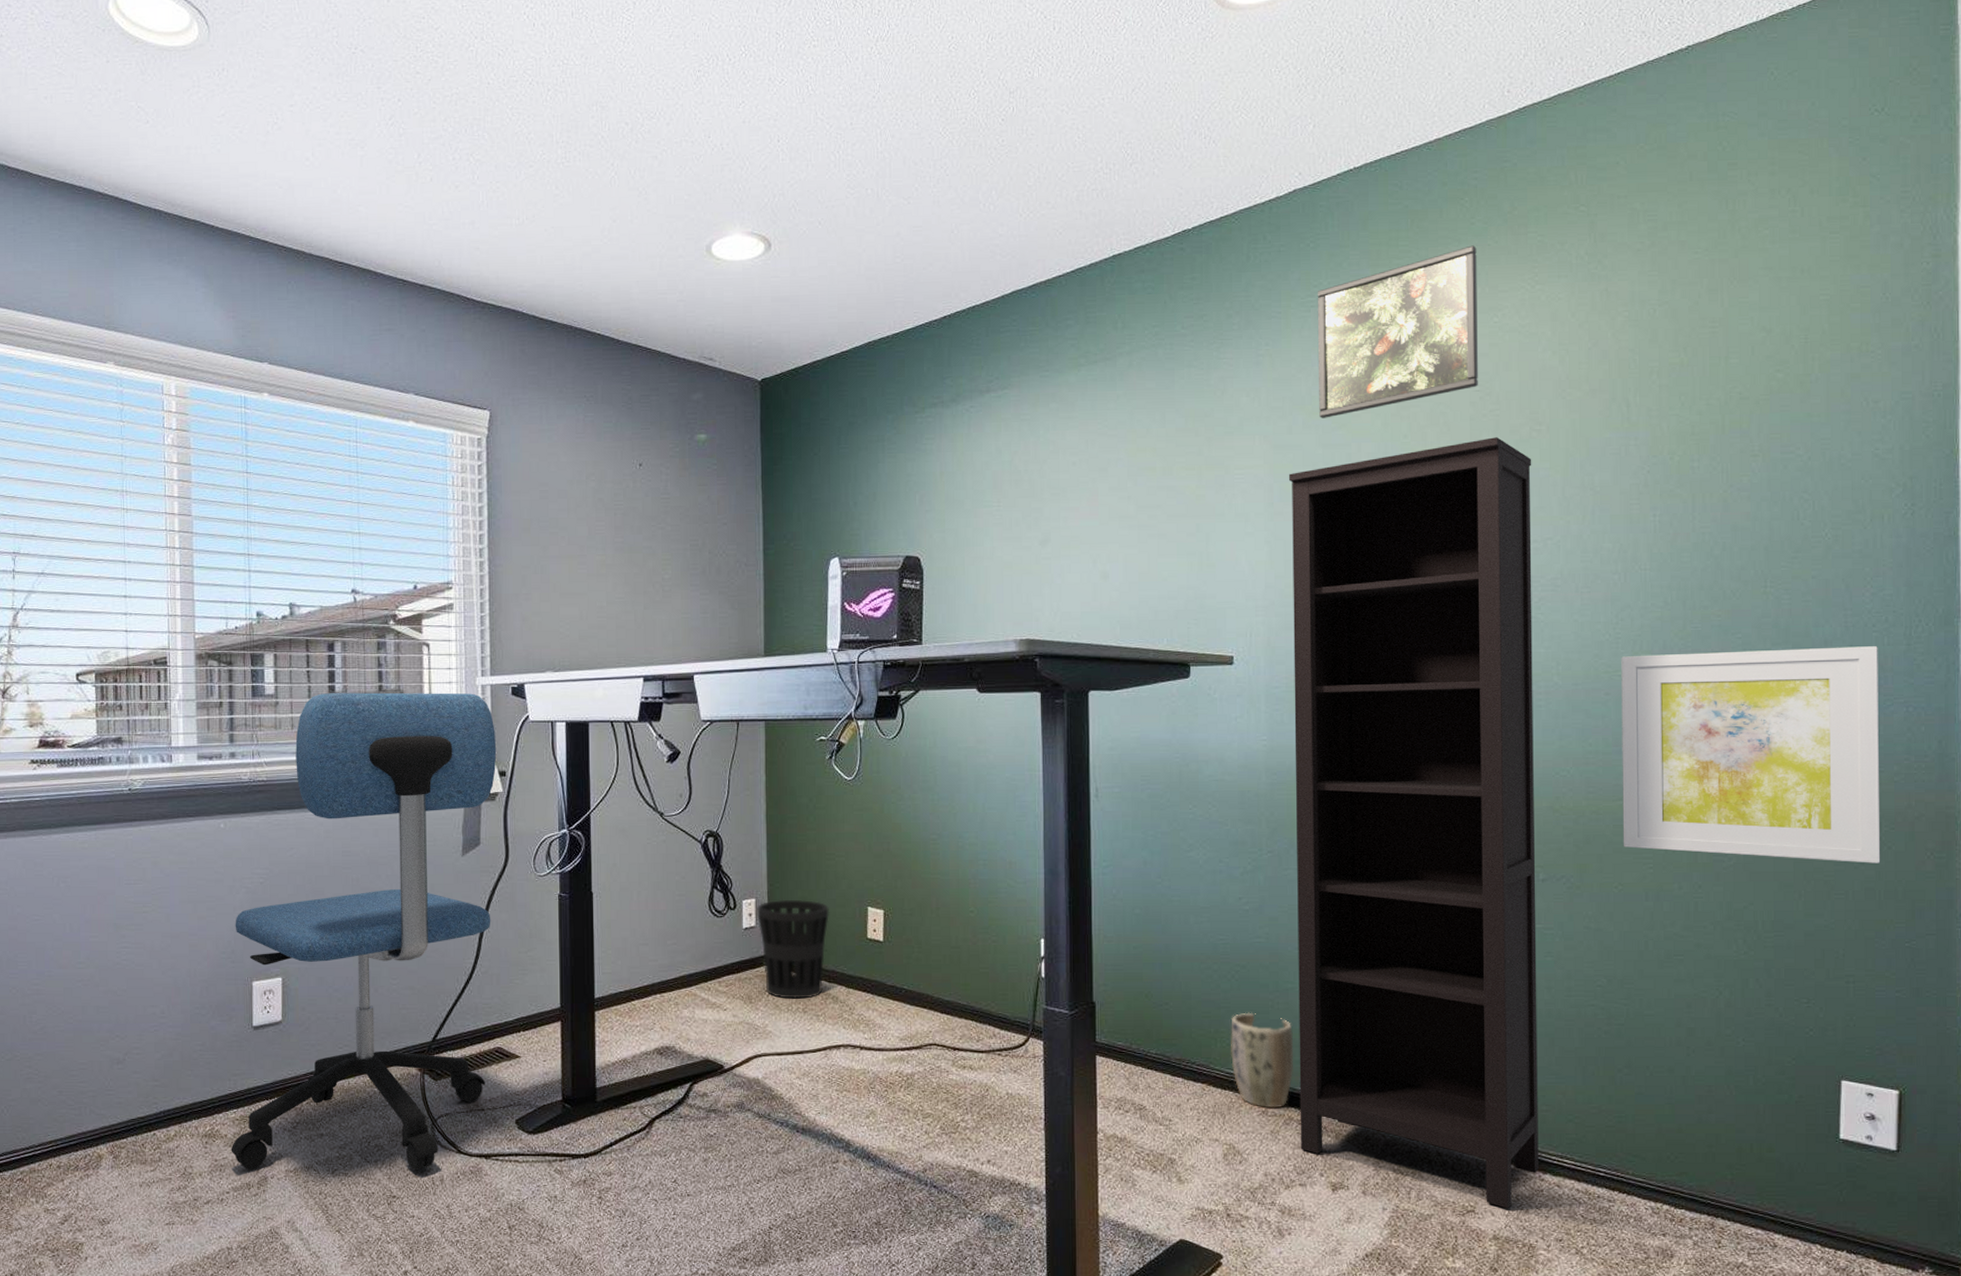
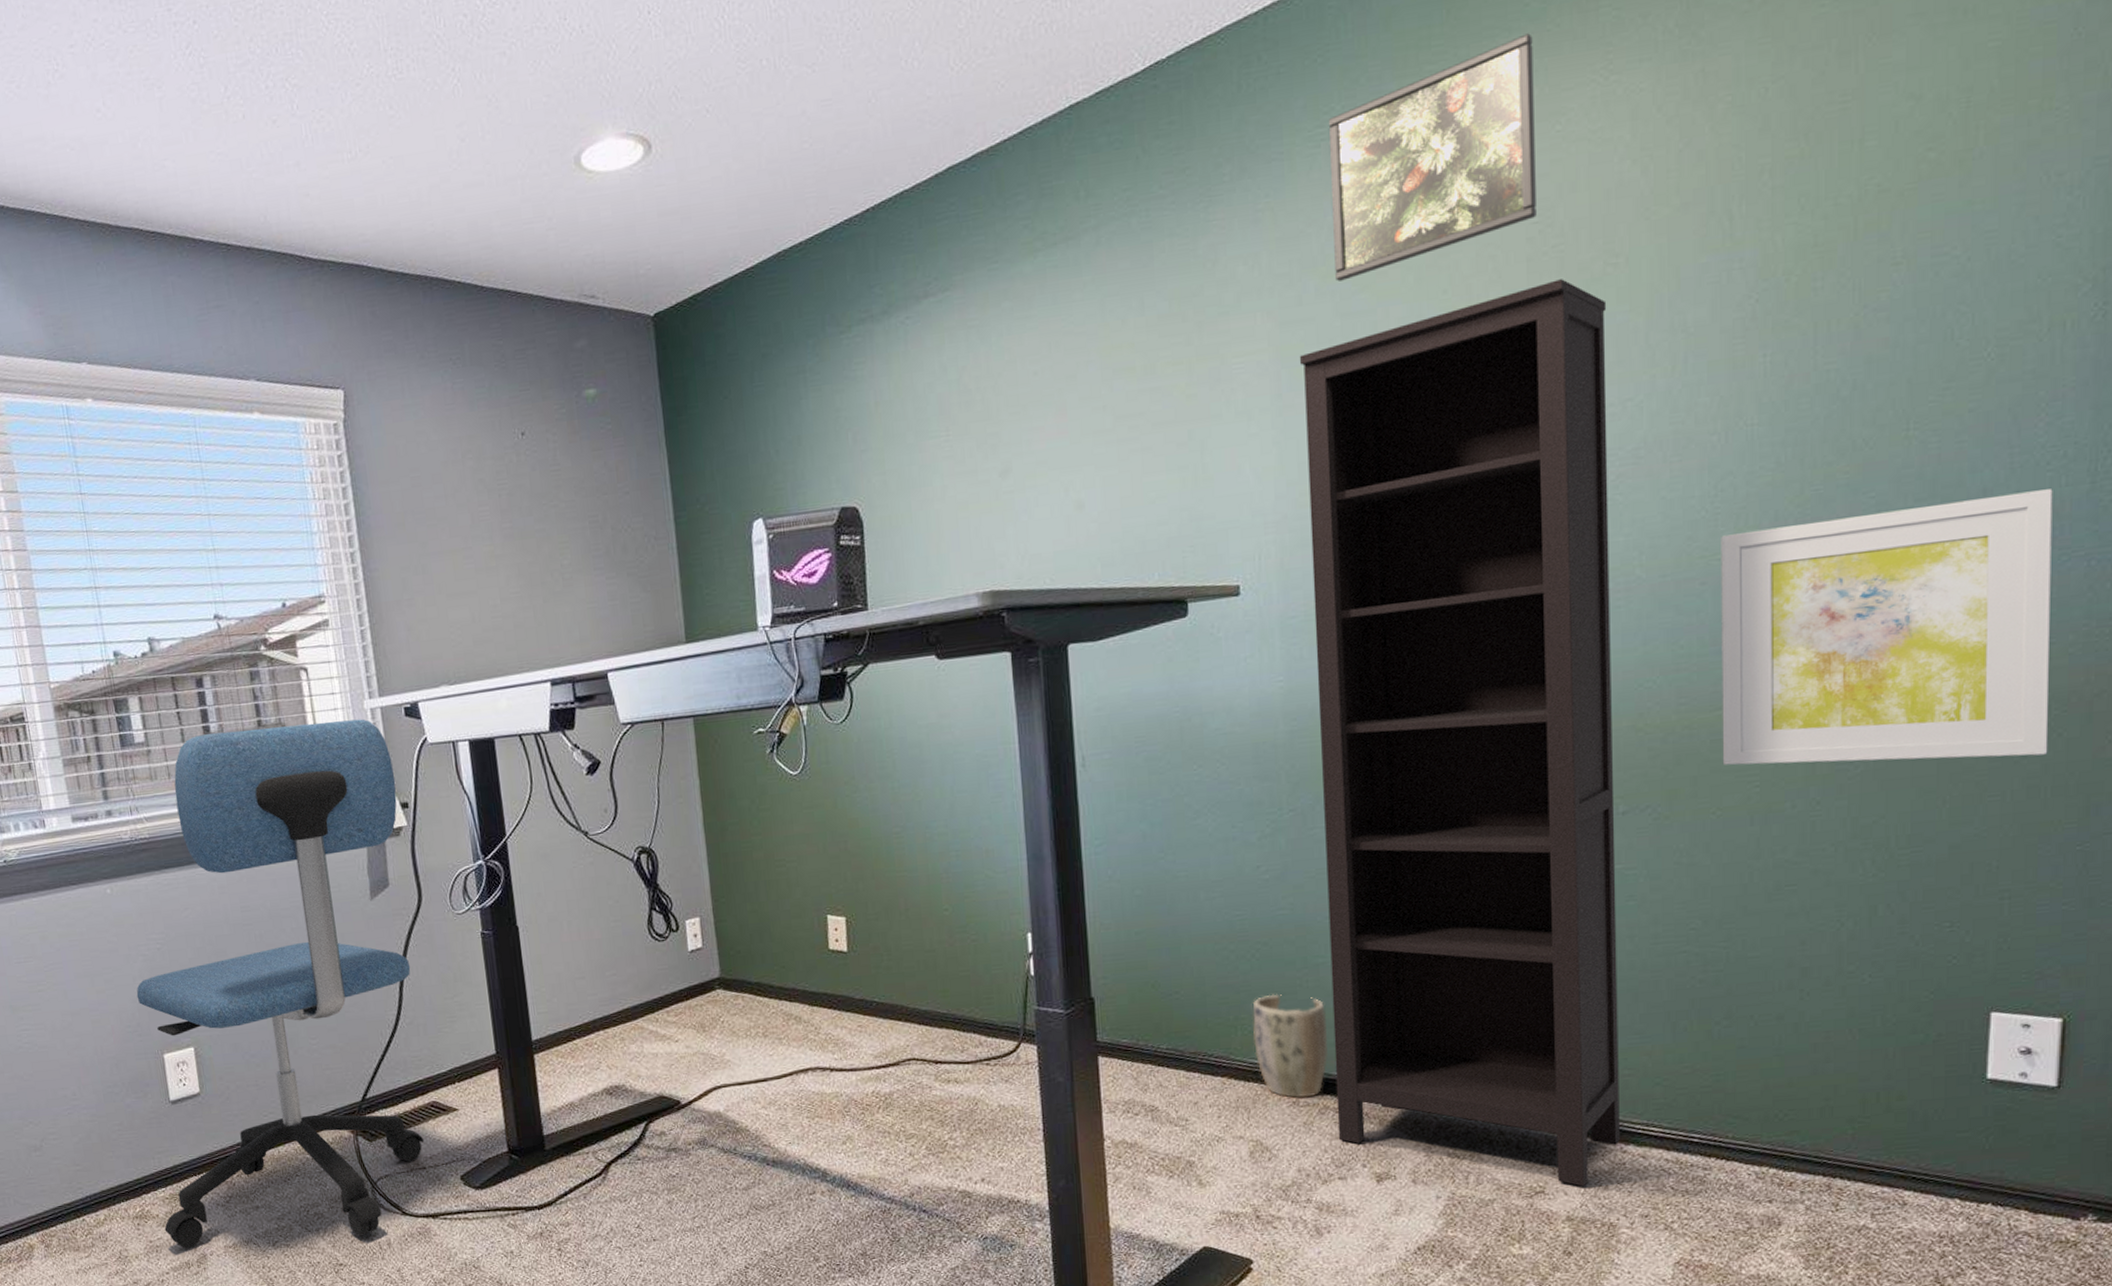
wastebasket: present [757,899,830,999] -> none [702,913,785,1024]

